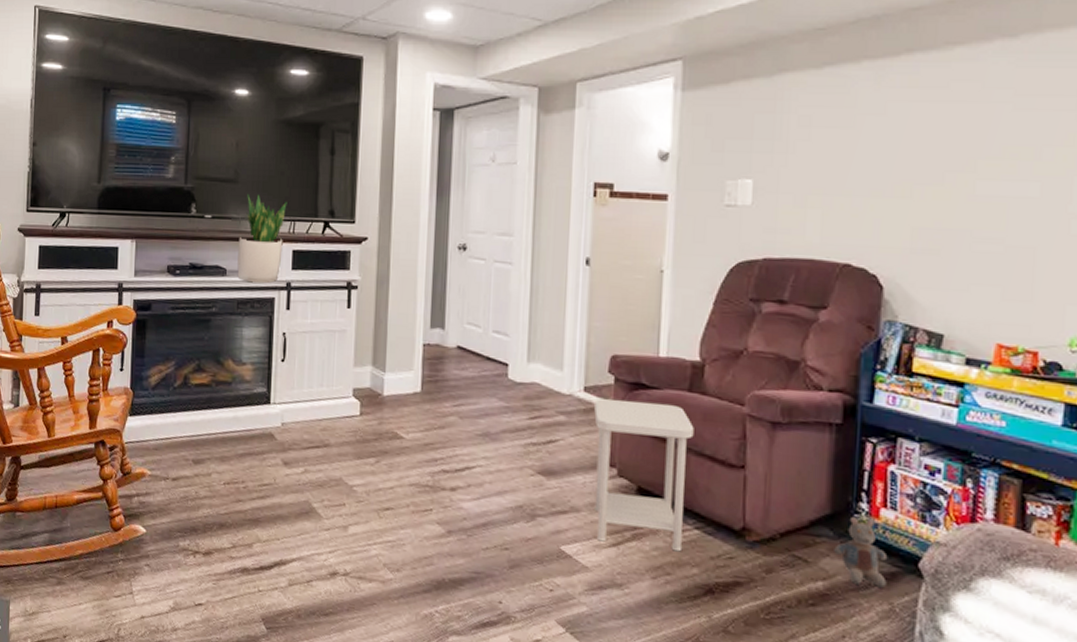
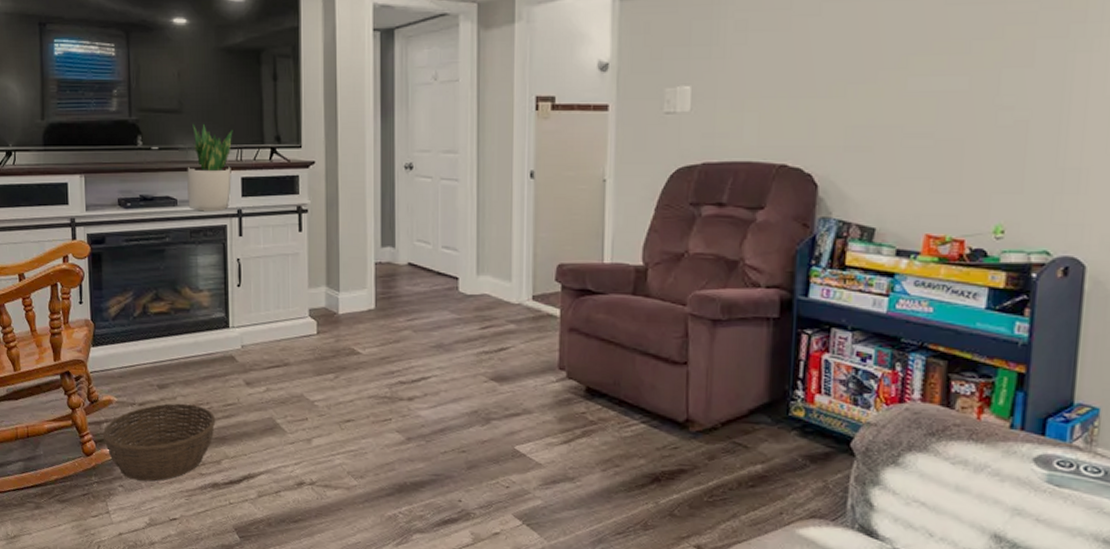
basket: none [132,480,250,563] -> present [102,403,216,482]
side table: present [593,398,694,552] -> none [542,305,639,445]
stuffed animal: present [834,516,888,588] -> none [772,403,822,467]

